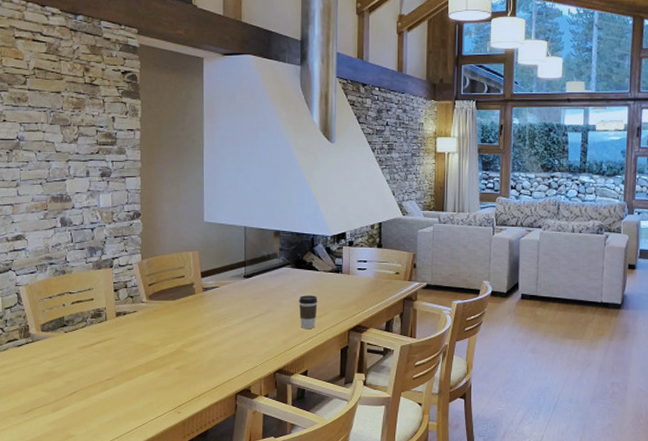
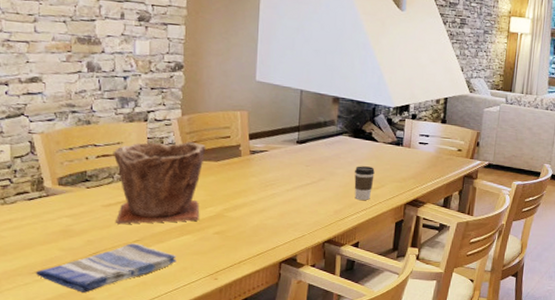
dish towel: none [25,382,144,430] -> present [35,243,176,293]
plant pot: none [85,284,164,365] -> present [113,142,206,225]

